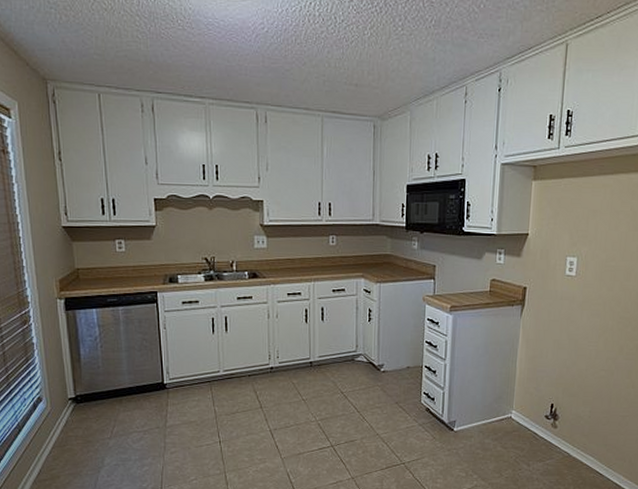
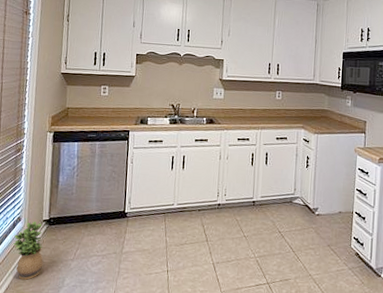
potted plant: none [37,400,77,463] -> present [13,221,44,280]

